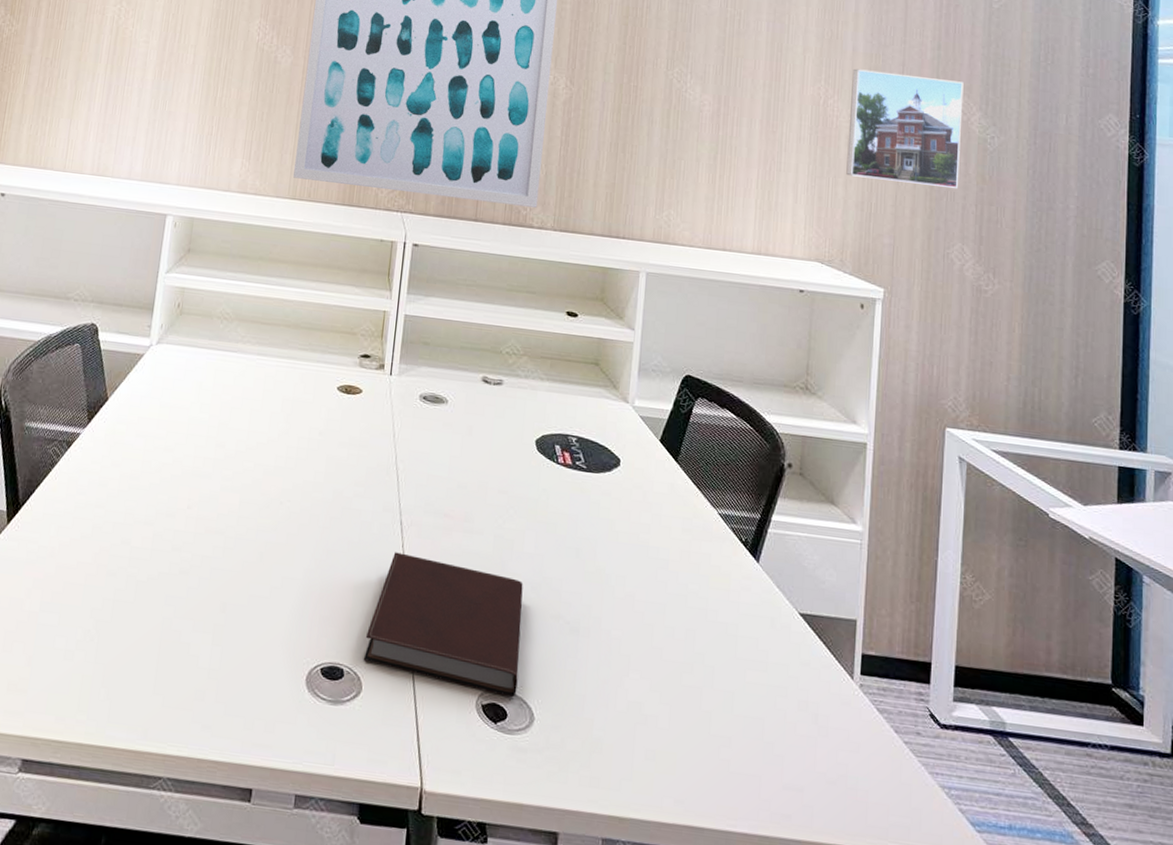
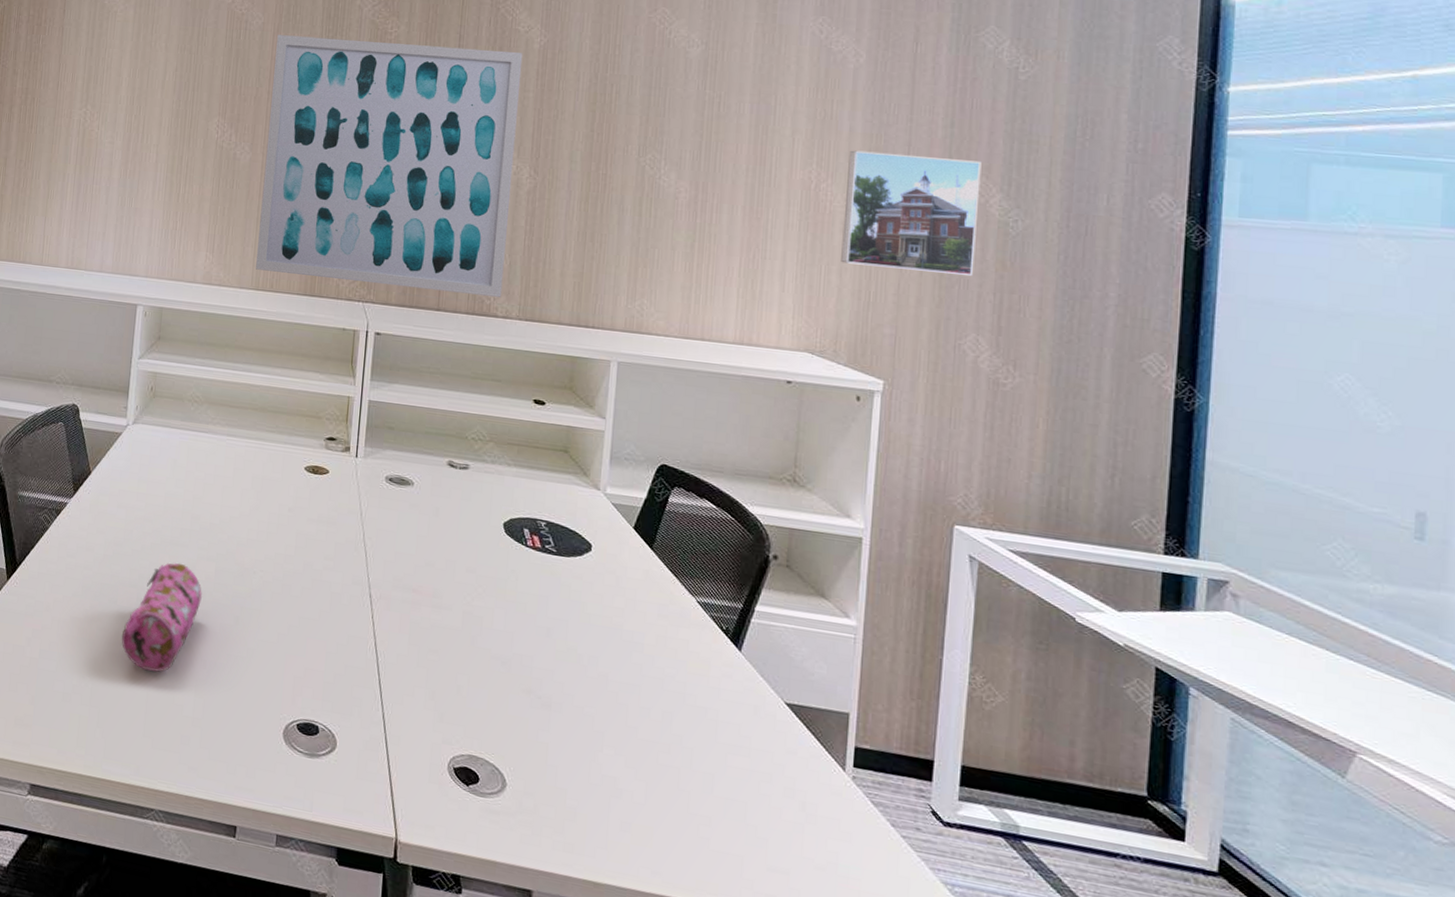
pencil case: none [133,495,225,621] -> present [121,562,202,673]
notebook: present [363,552,523,698] -> none [337,622,493,763]

